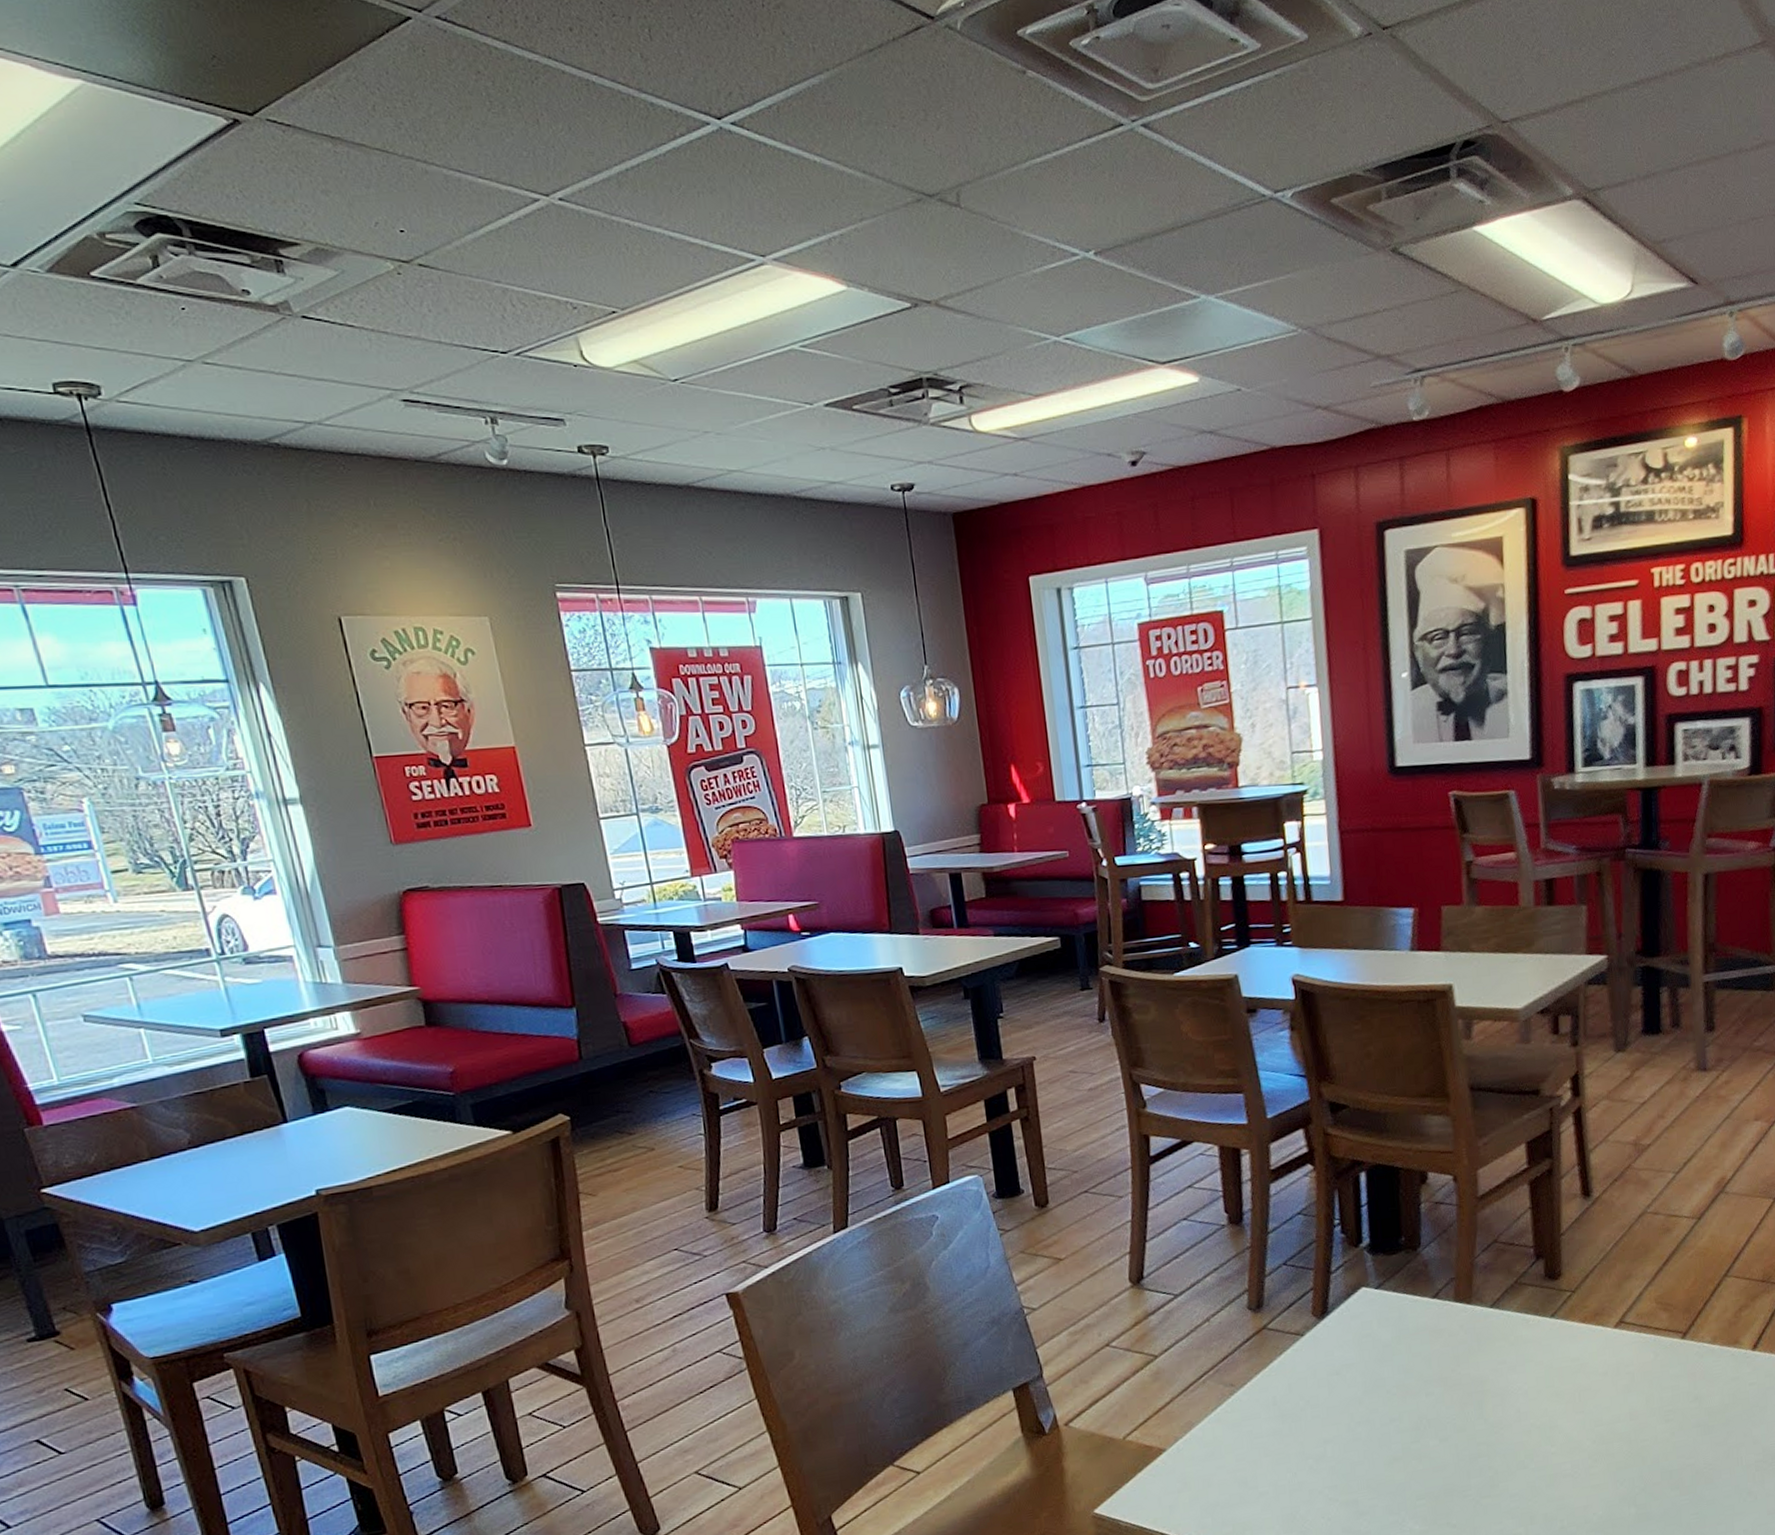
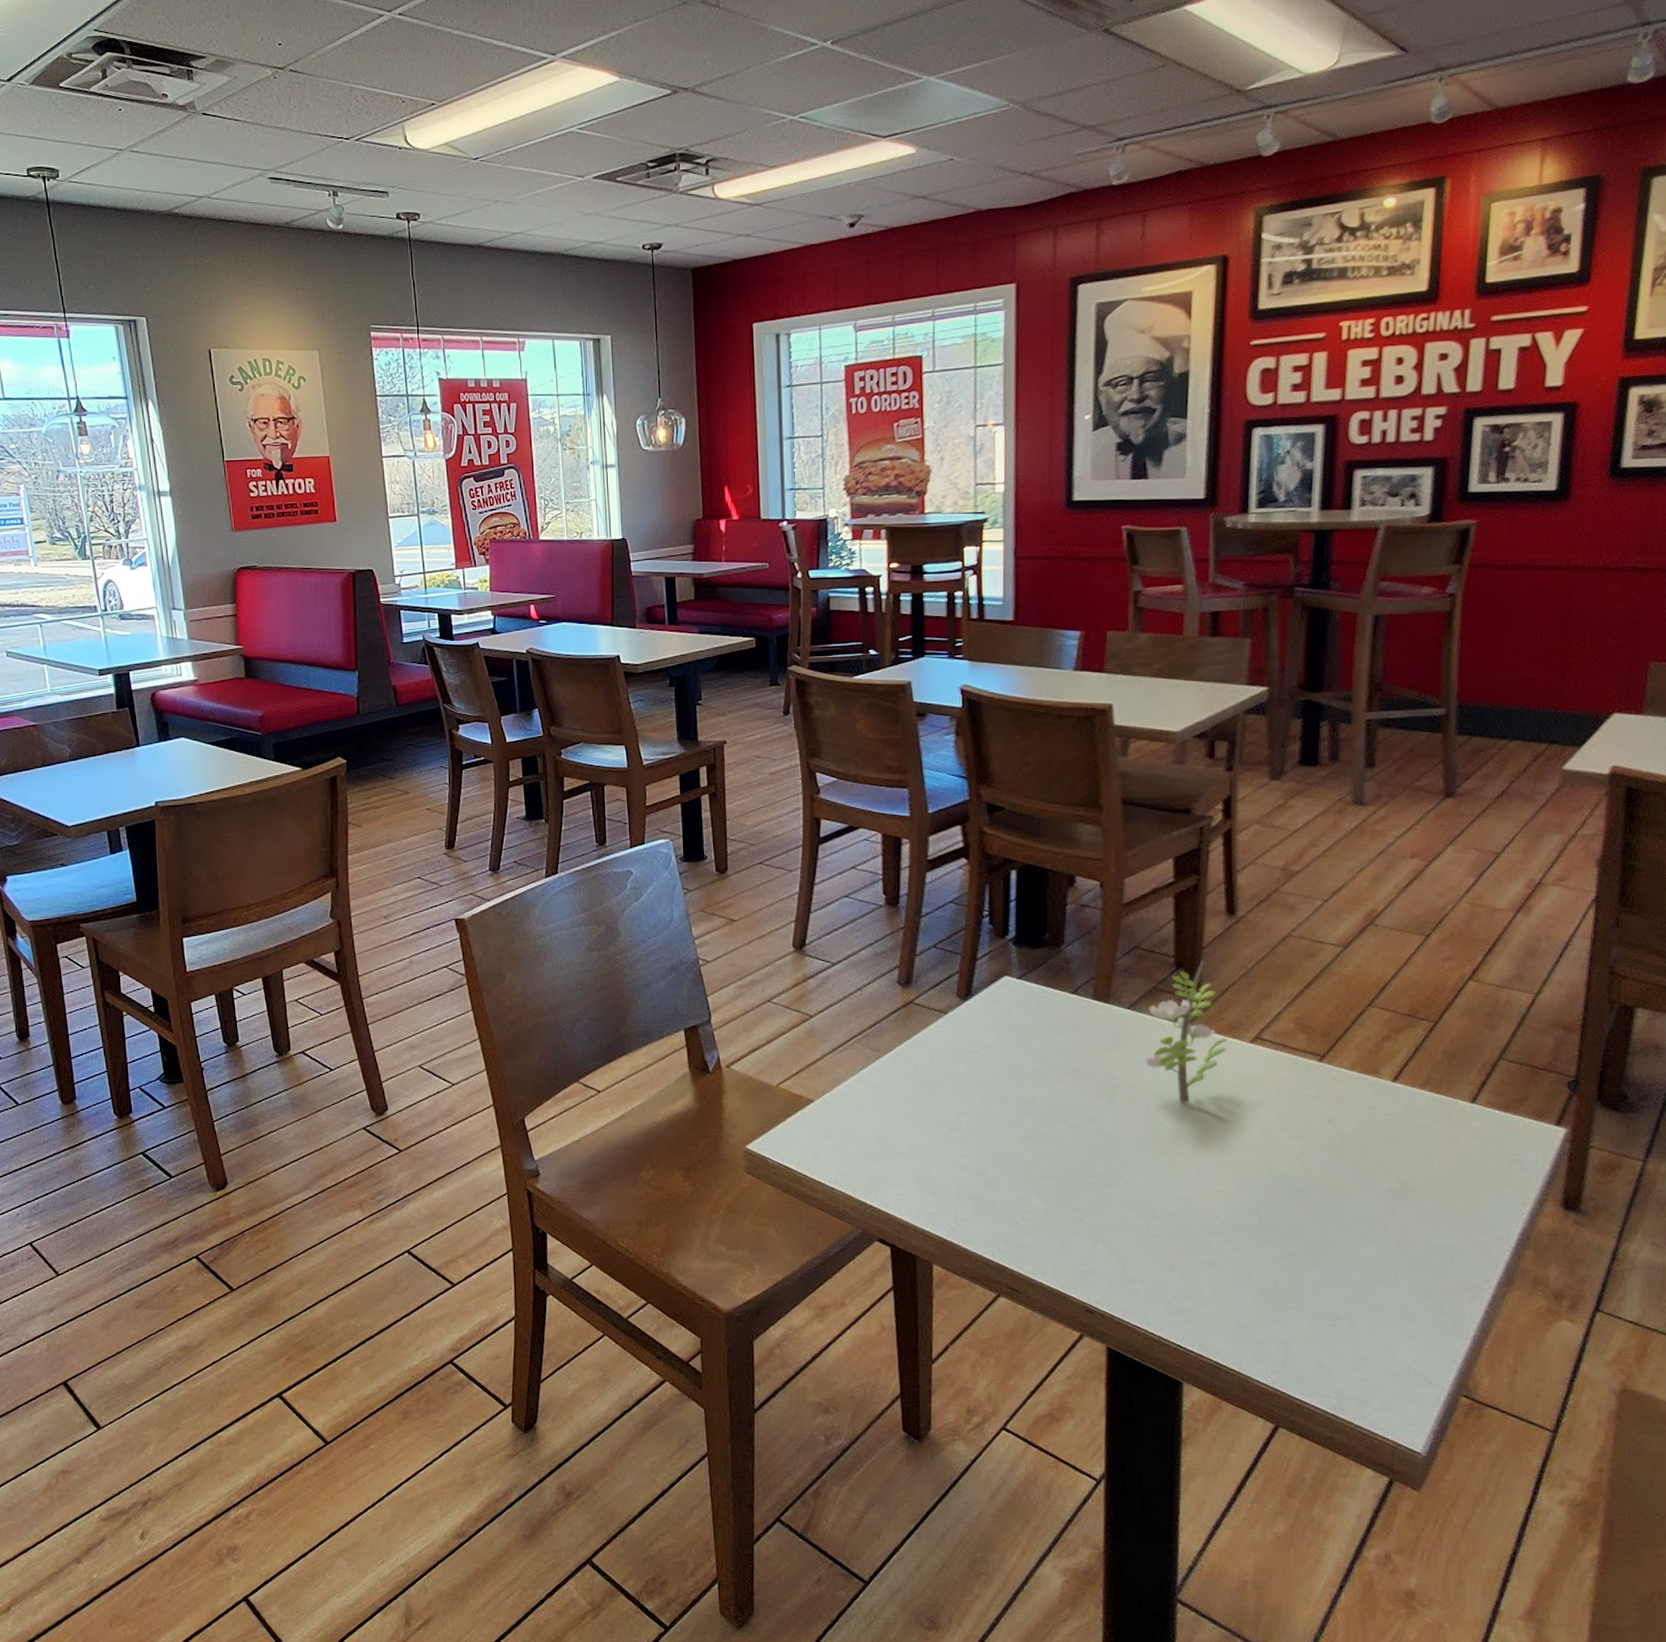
flower: none [1509,1247,1592,1401] -> present [1142,960,1227,1104]

